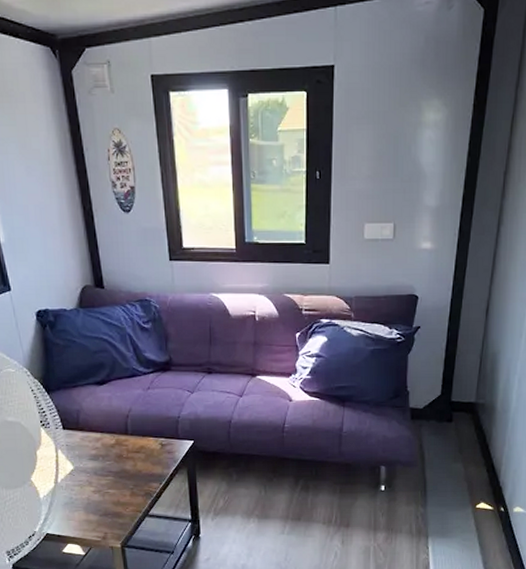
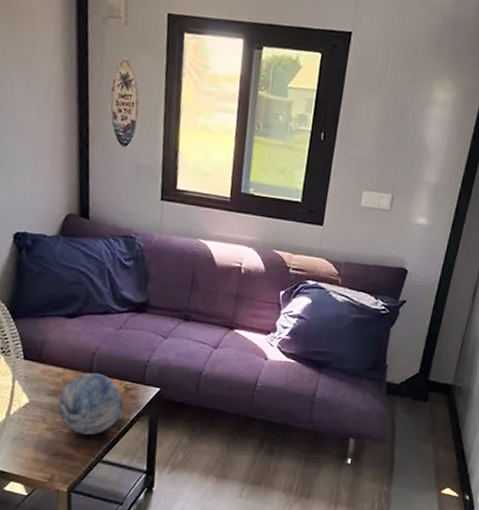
decorative orb: none [101,433,161,492] -> present [58,372,123,435]

